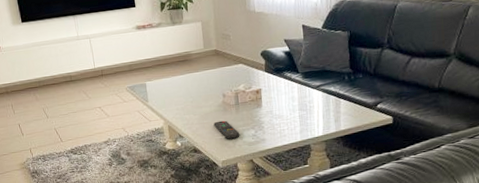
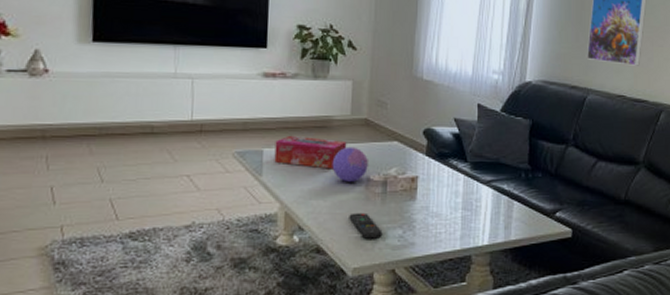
tissue box: none [153,69,205,92] -> present [274,135,347,169]
decorative ball: none [195,72,222,99] -> present [332,146,368,182]

